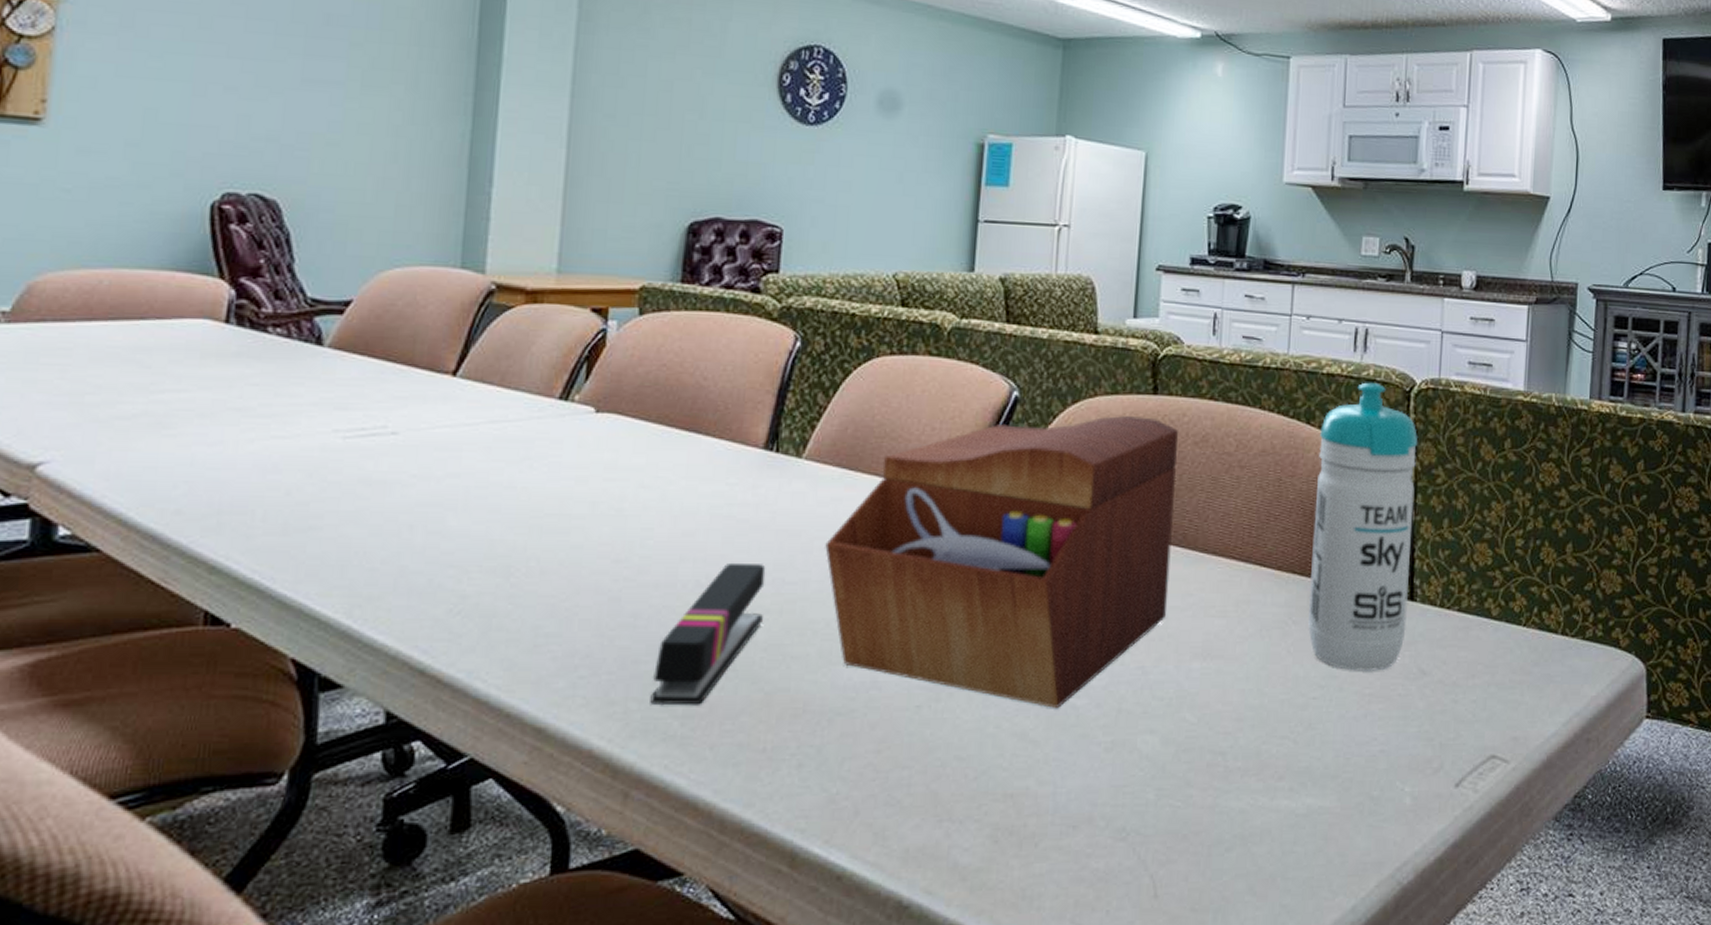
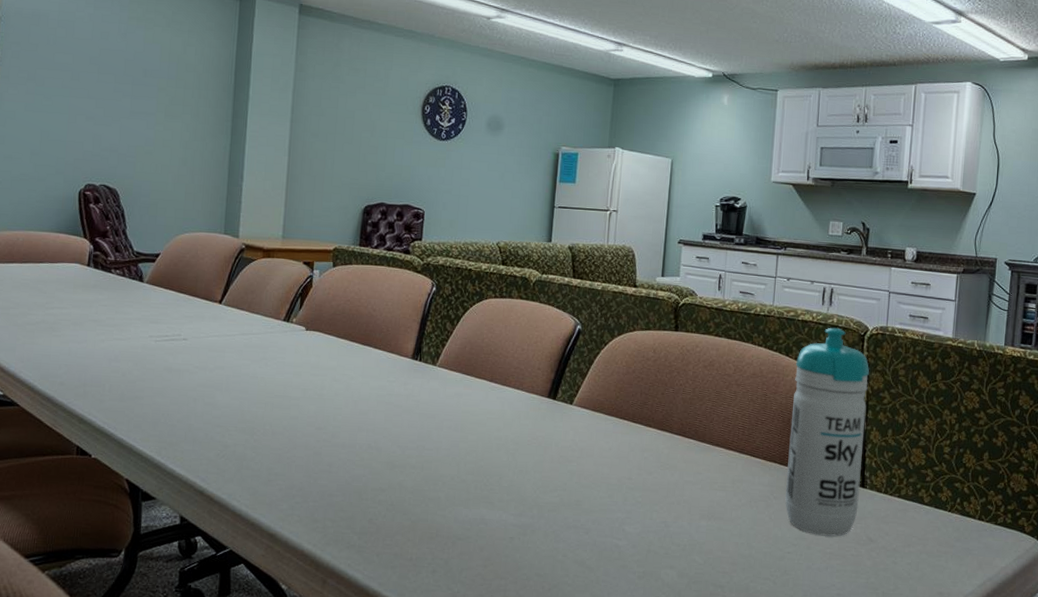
stapler: present [650,562,766,706] -> none [339,433,413,526]
sewing box: present [825,416,1179,708] -> none [451,345,693,546]

